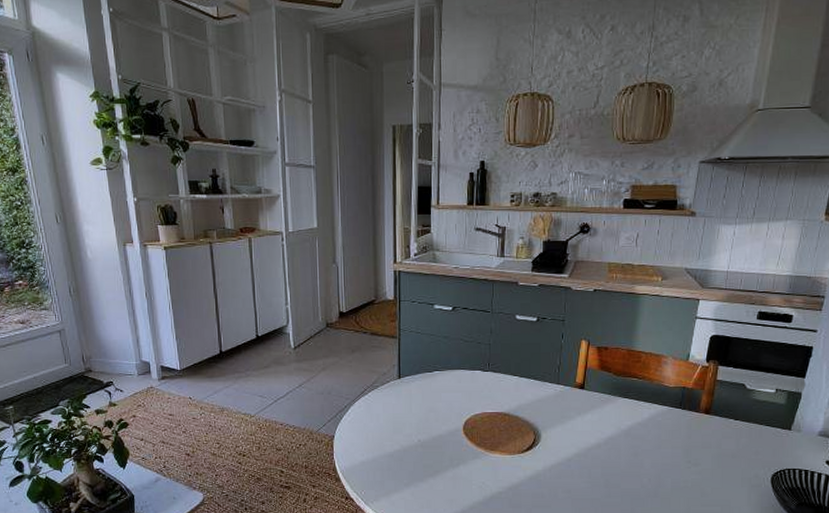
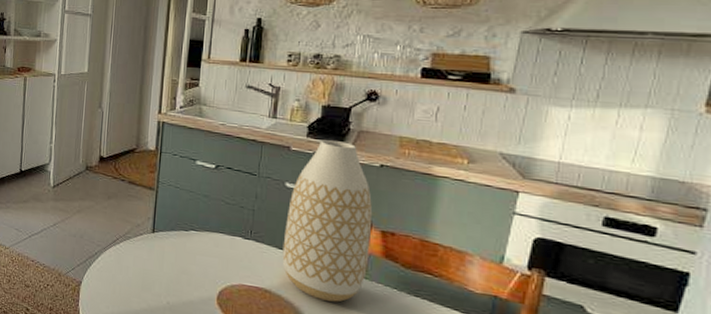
vase: none [517,272,590,414] -> present [282,140,373,302]

